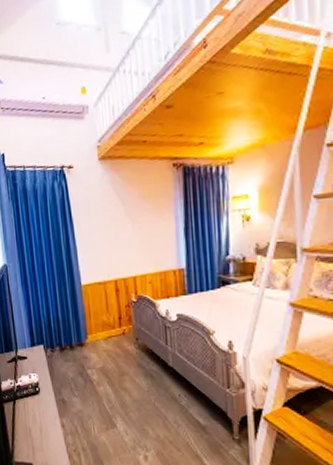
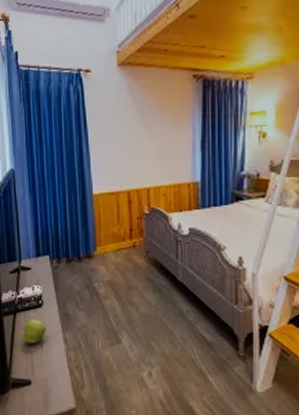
apple: none [23,405,45,429] -> present [23,319,47,344]

